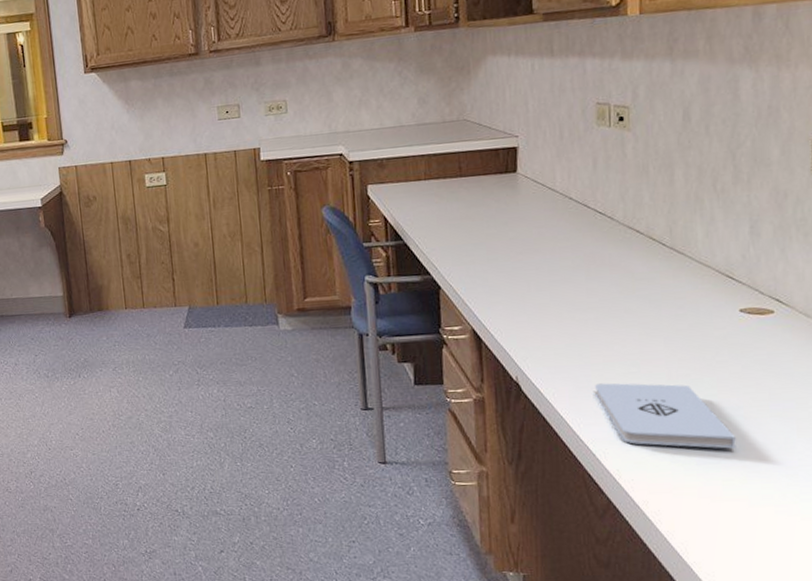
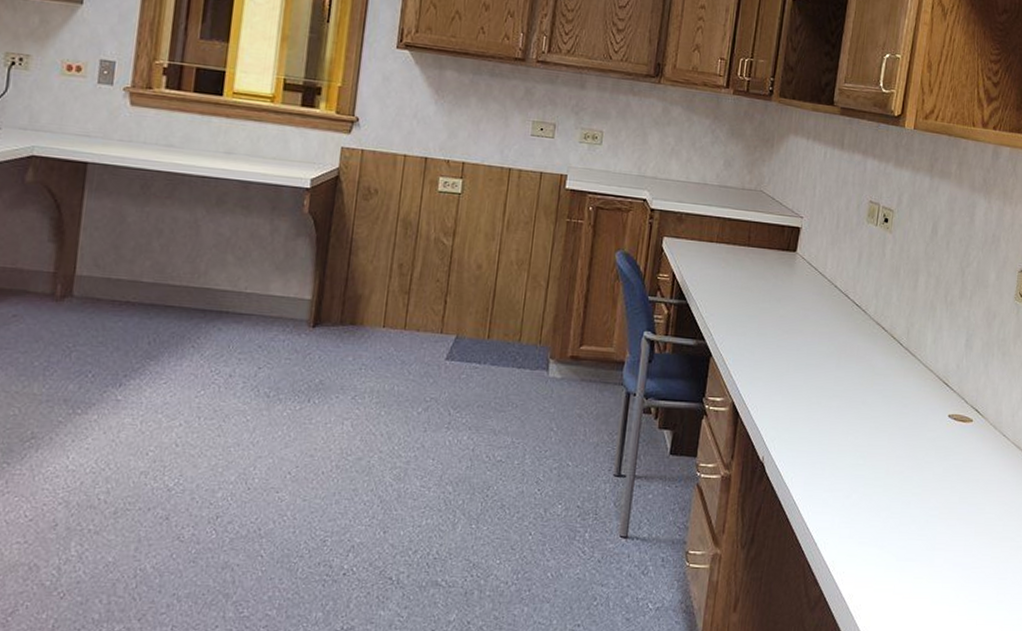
notepad: present [595,383,736,449] -> none [826,472,929,547]

